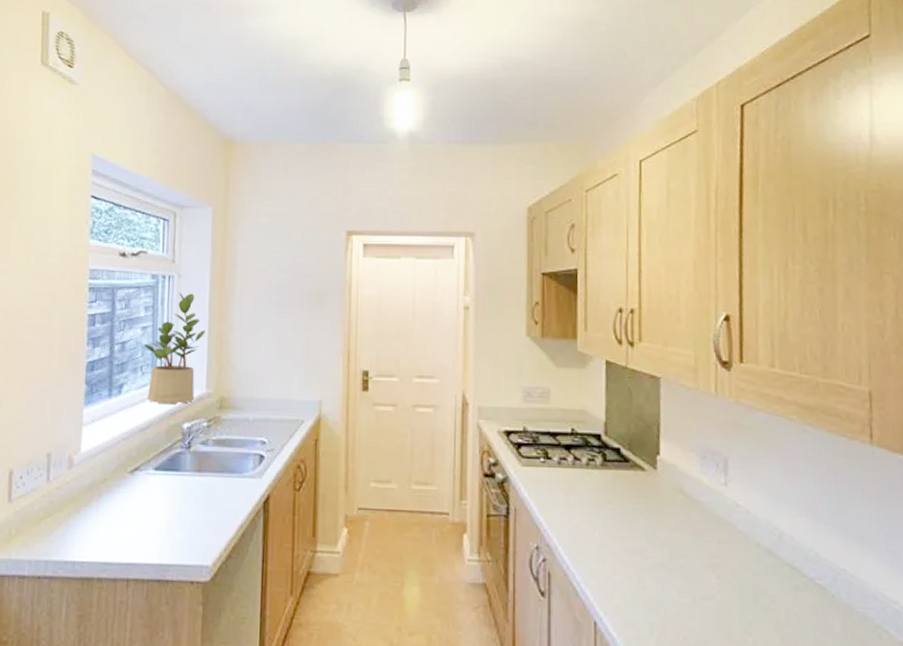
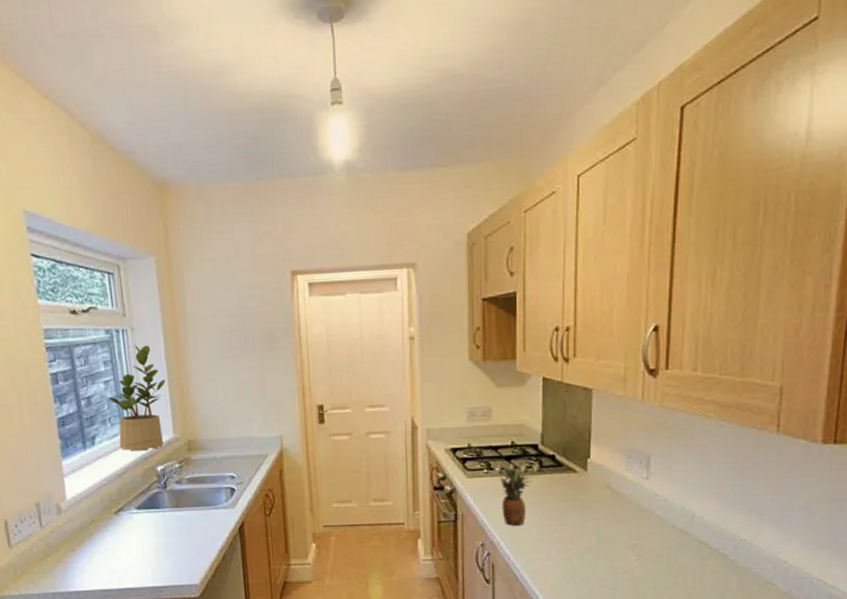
fruit: none [556,454,597,528] -> present [498,464,534,526]

